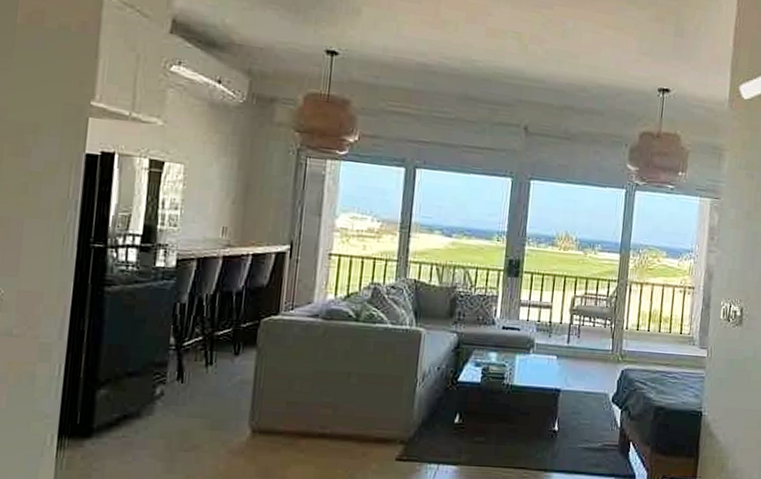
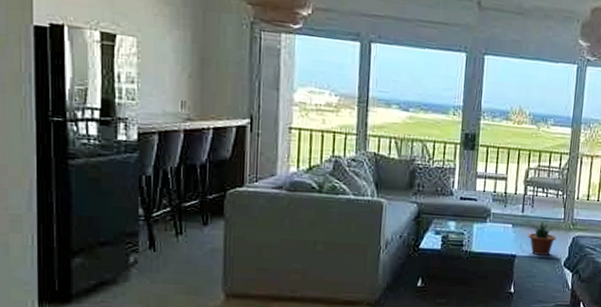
potted plant: none [569,352,607,390] -> present [523,221,559,255]

